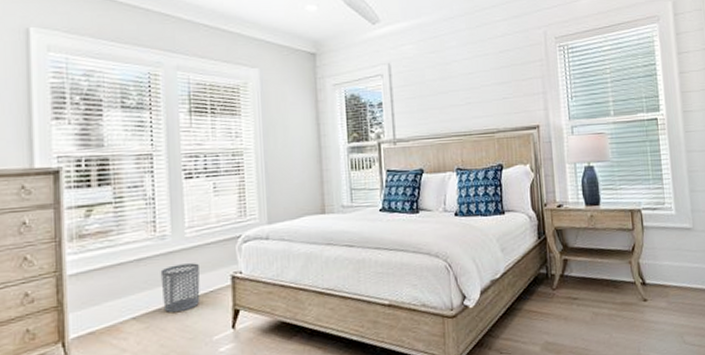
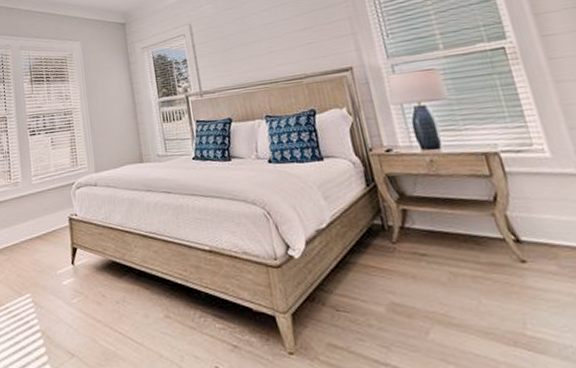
waste bin: present [160,263,200,313] -> none [15,206,46,248]

